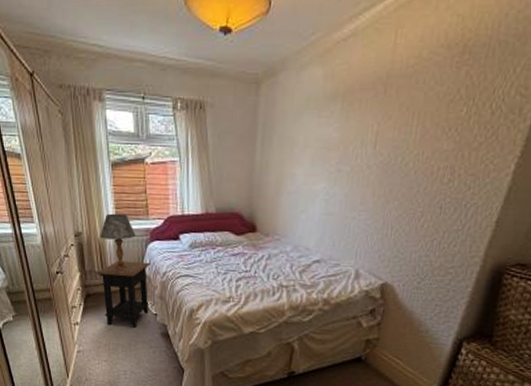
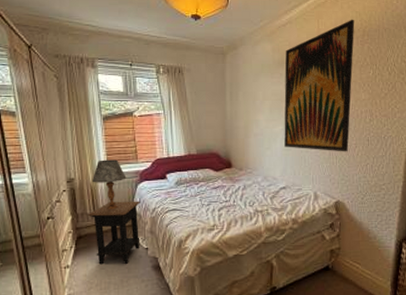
wall art: none [325,27,453,222] -> present [284,19,355,152]

